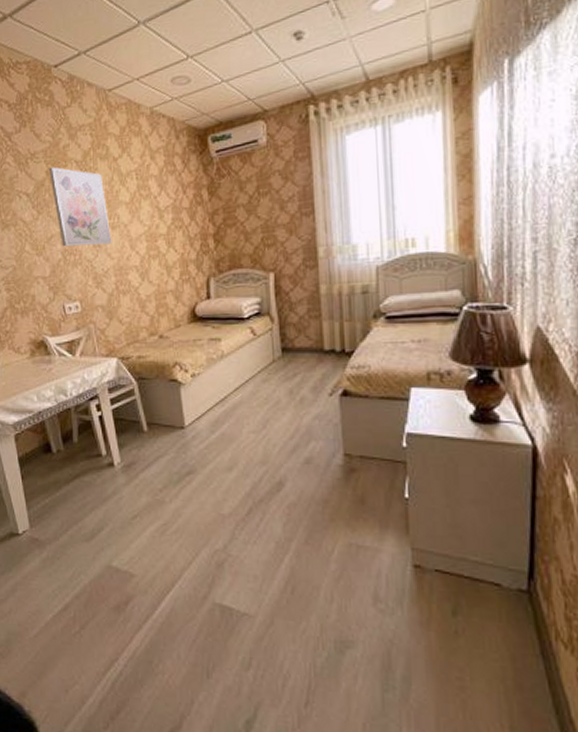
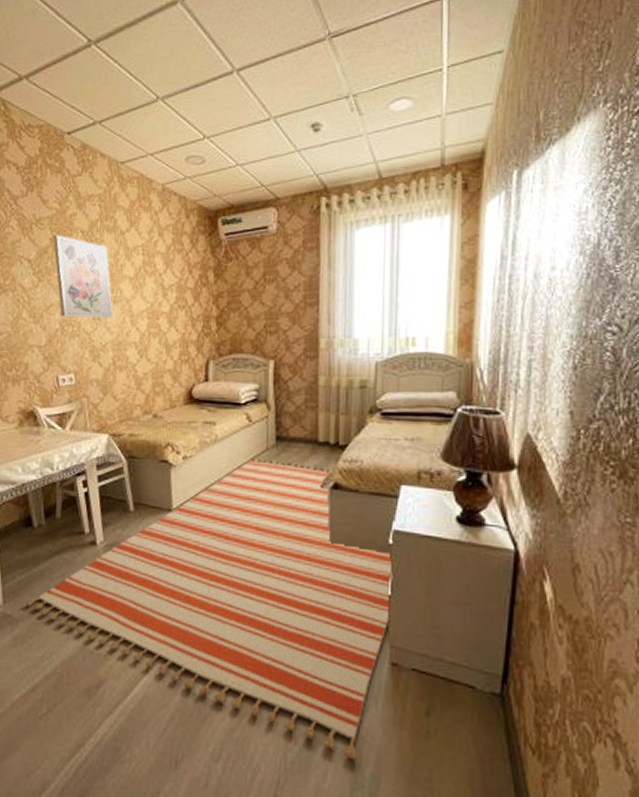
rug: none [50,370,411,663] -> present [24,457,392,760]

